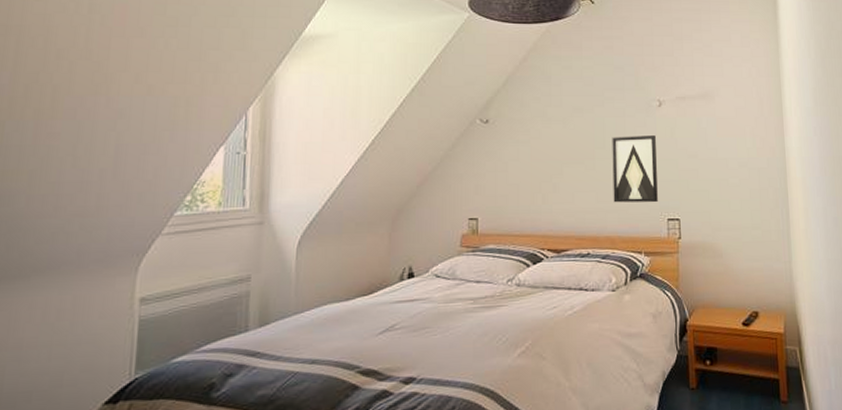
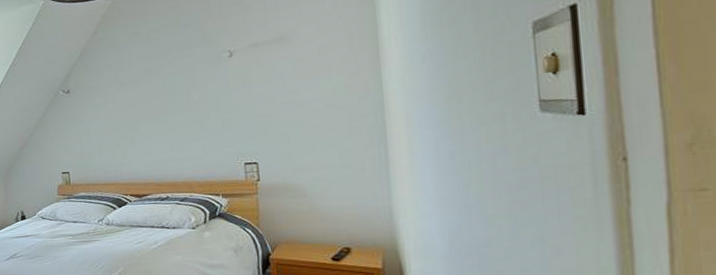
wall art: present [612,135,658,203] -> none [182,86,233,152]

